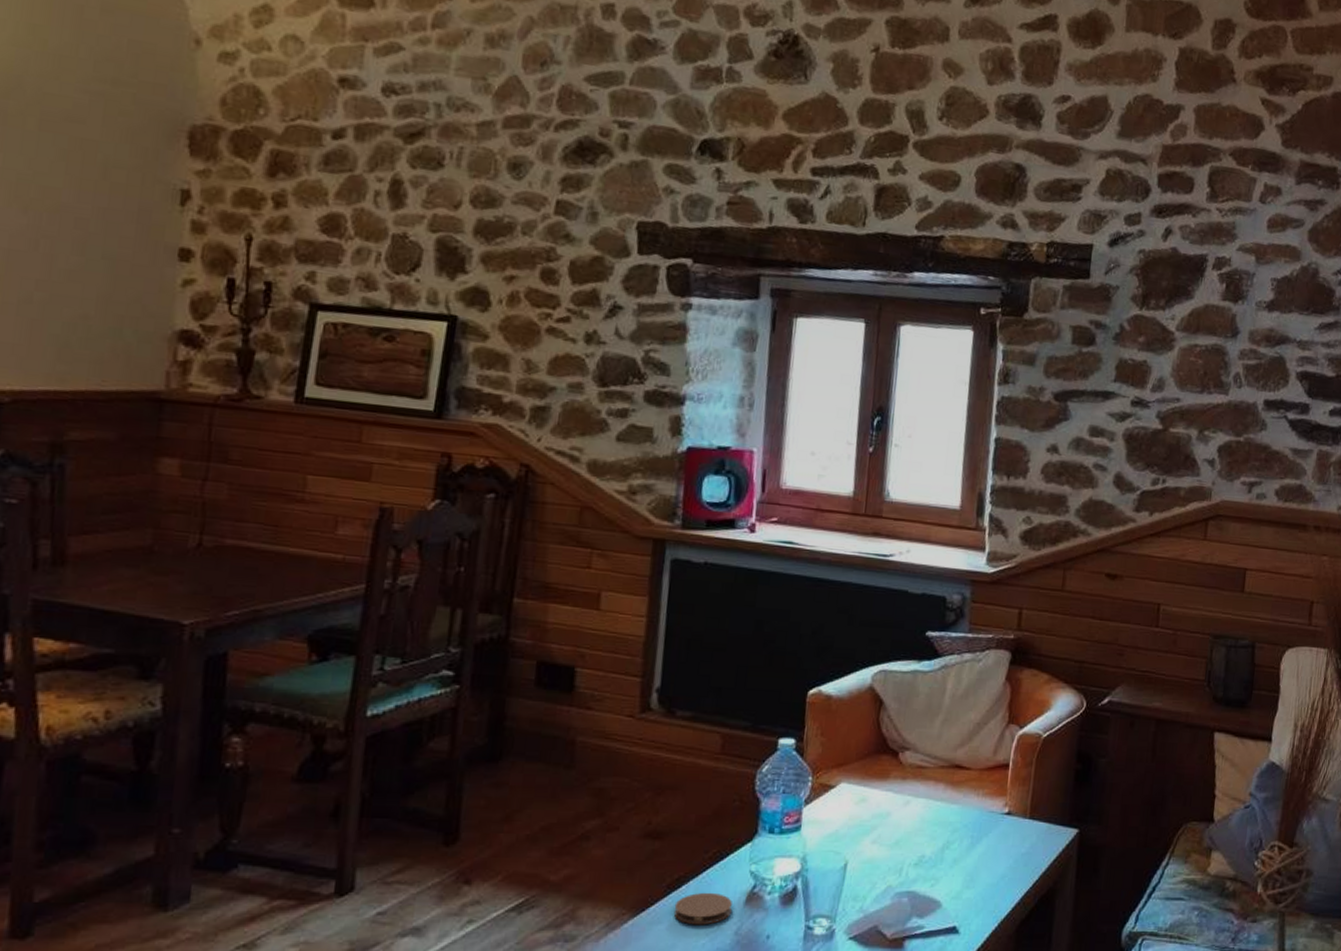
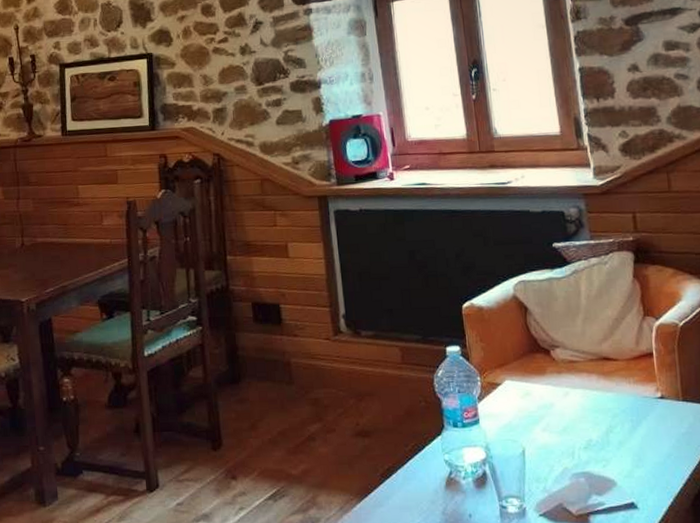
coaster: present [673,892,733,925] -> none [389,479,437,507]

